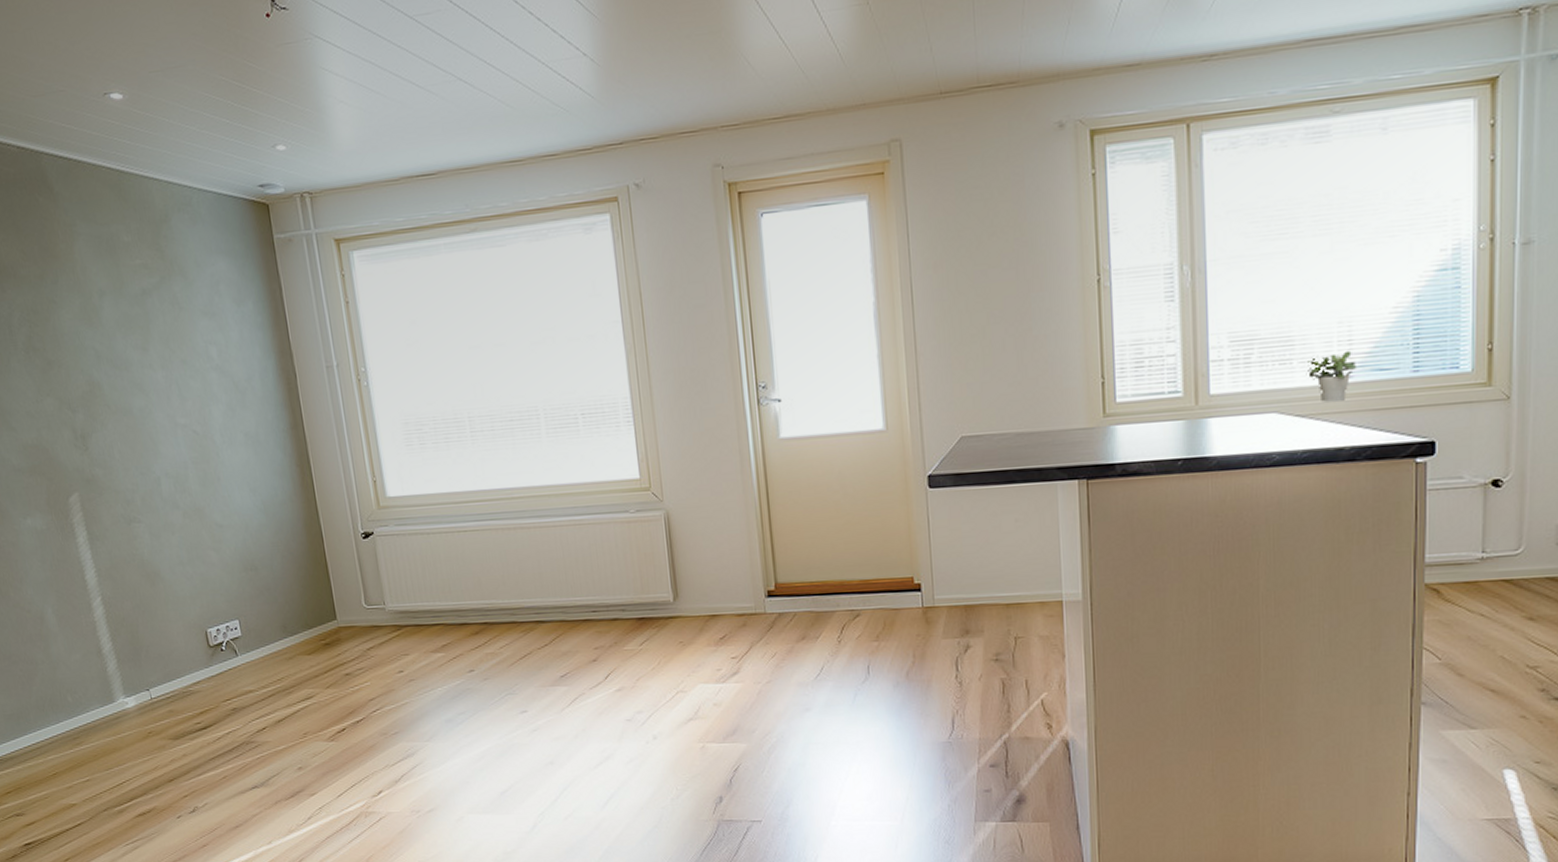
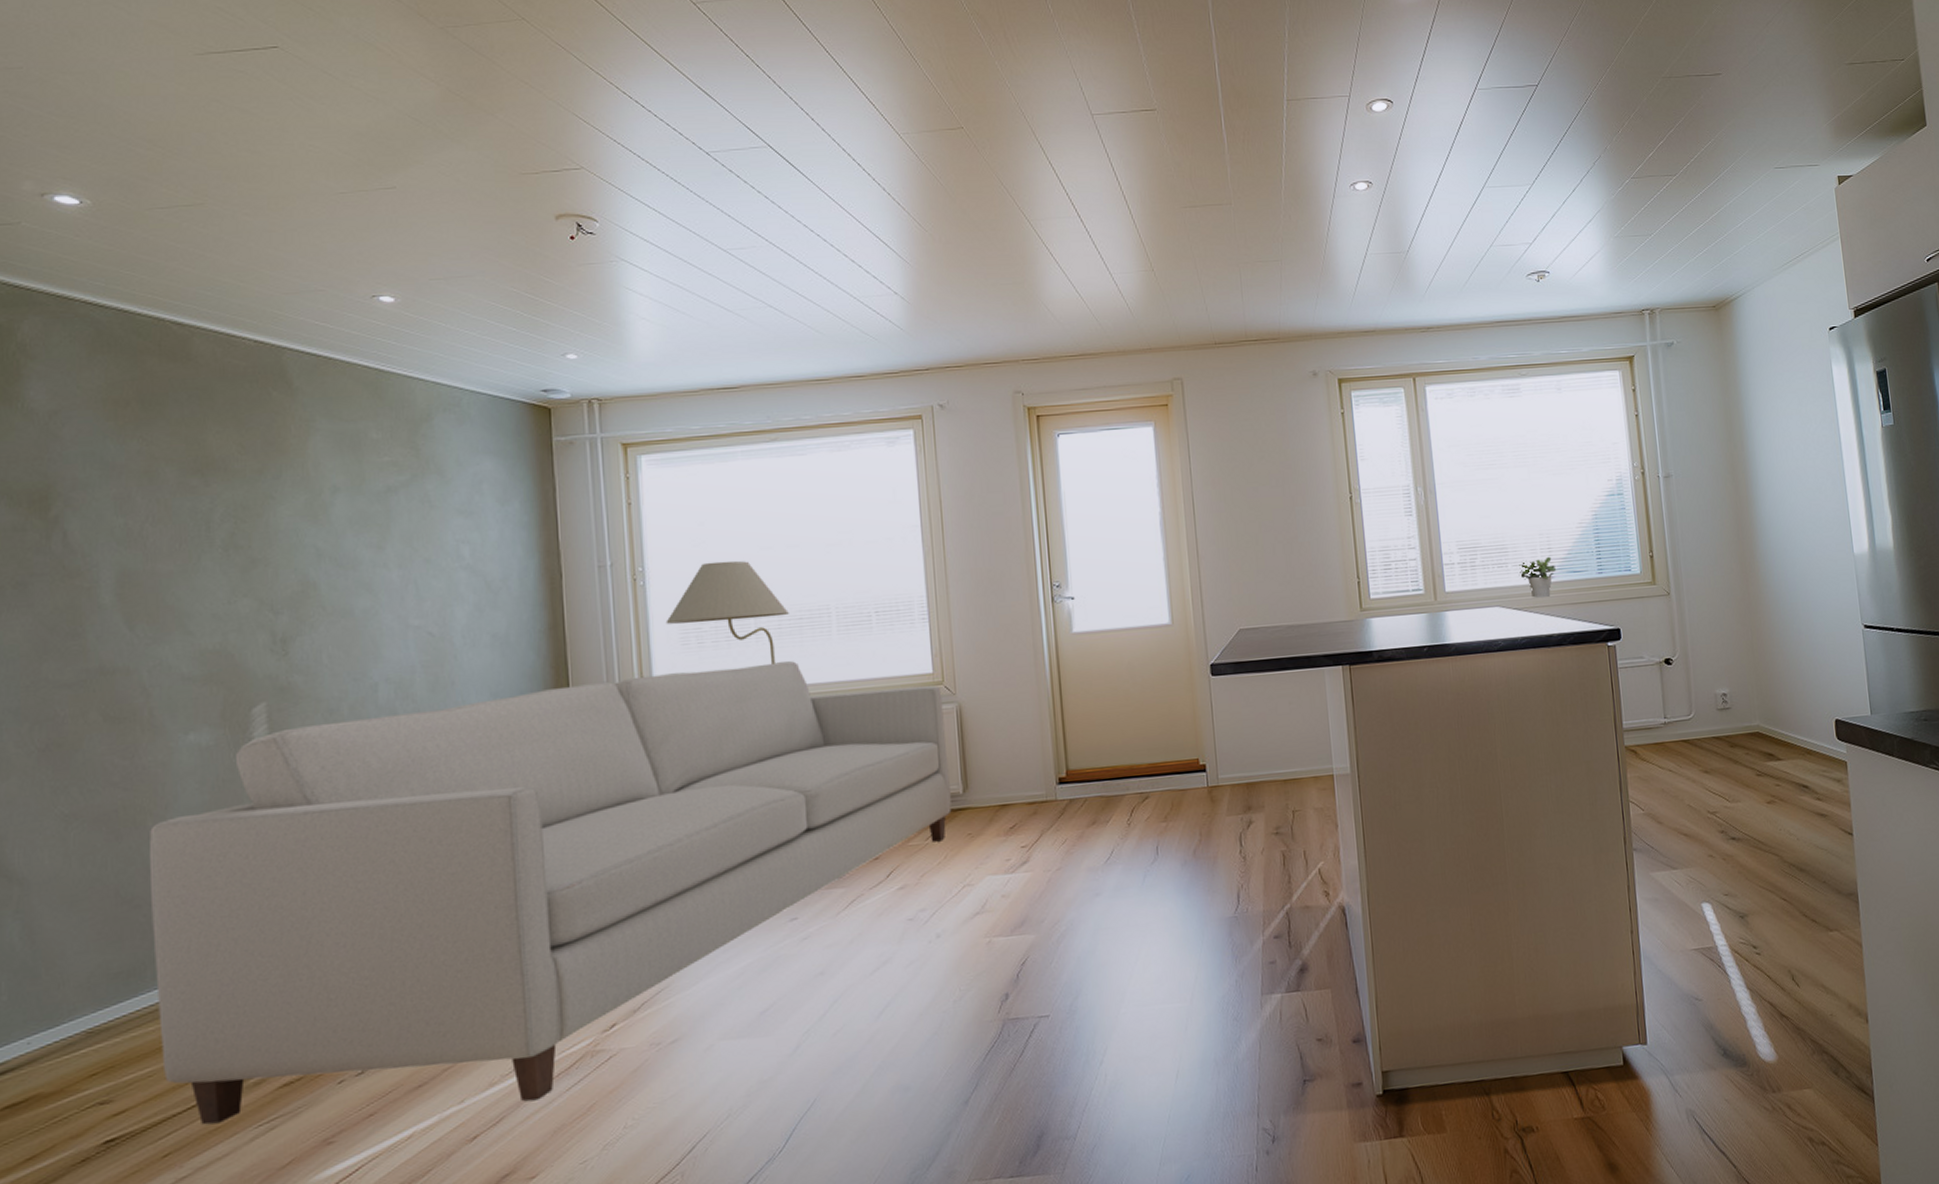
sofa: none [13,463,663,848] -> present [148,661,952,1125]
floor lamp: none [390,360,500,467] -> present [666,560,789,665]

